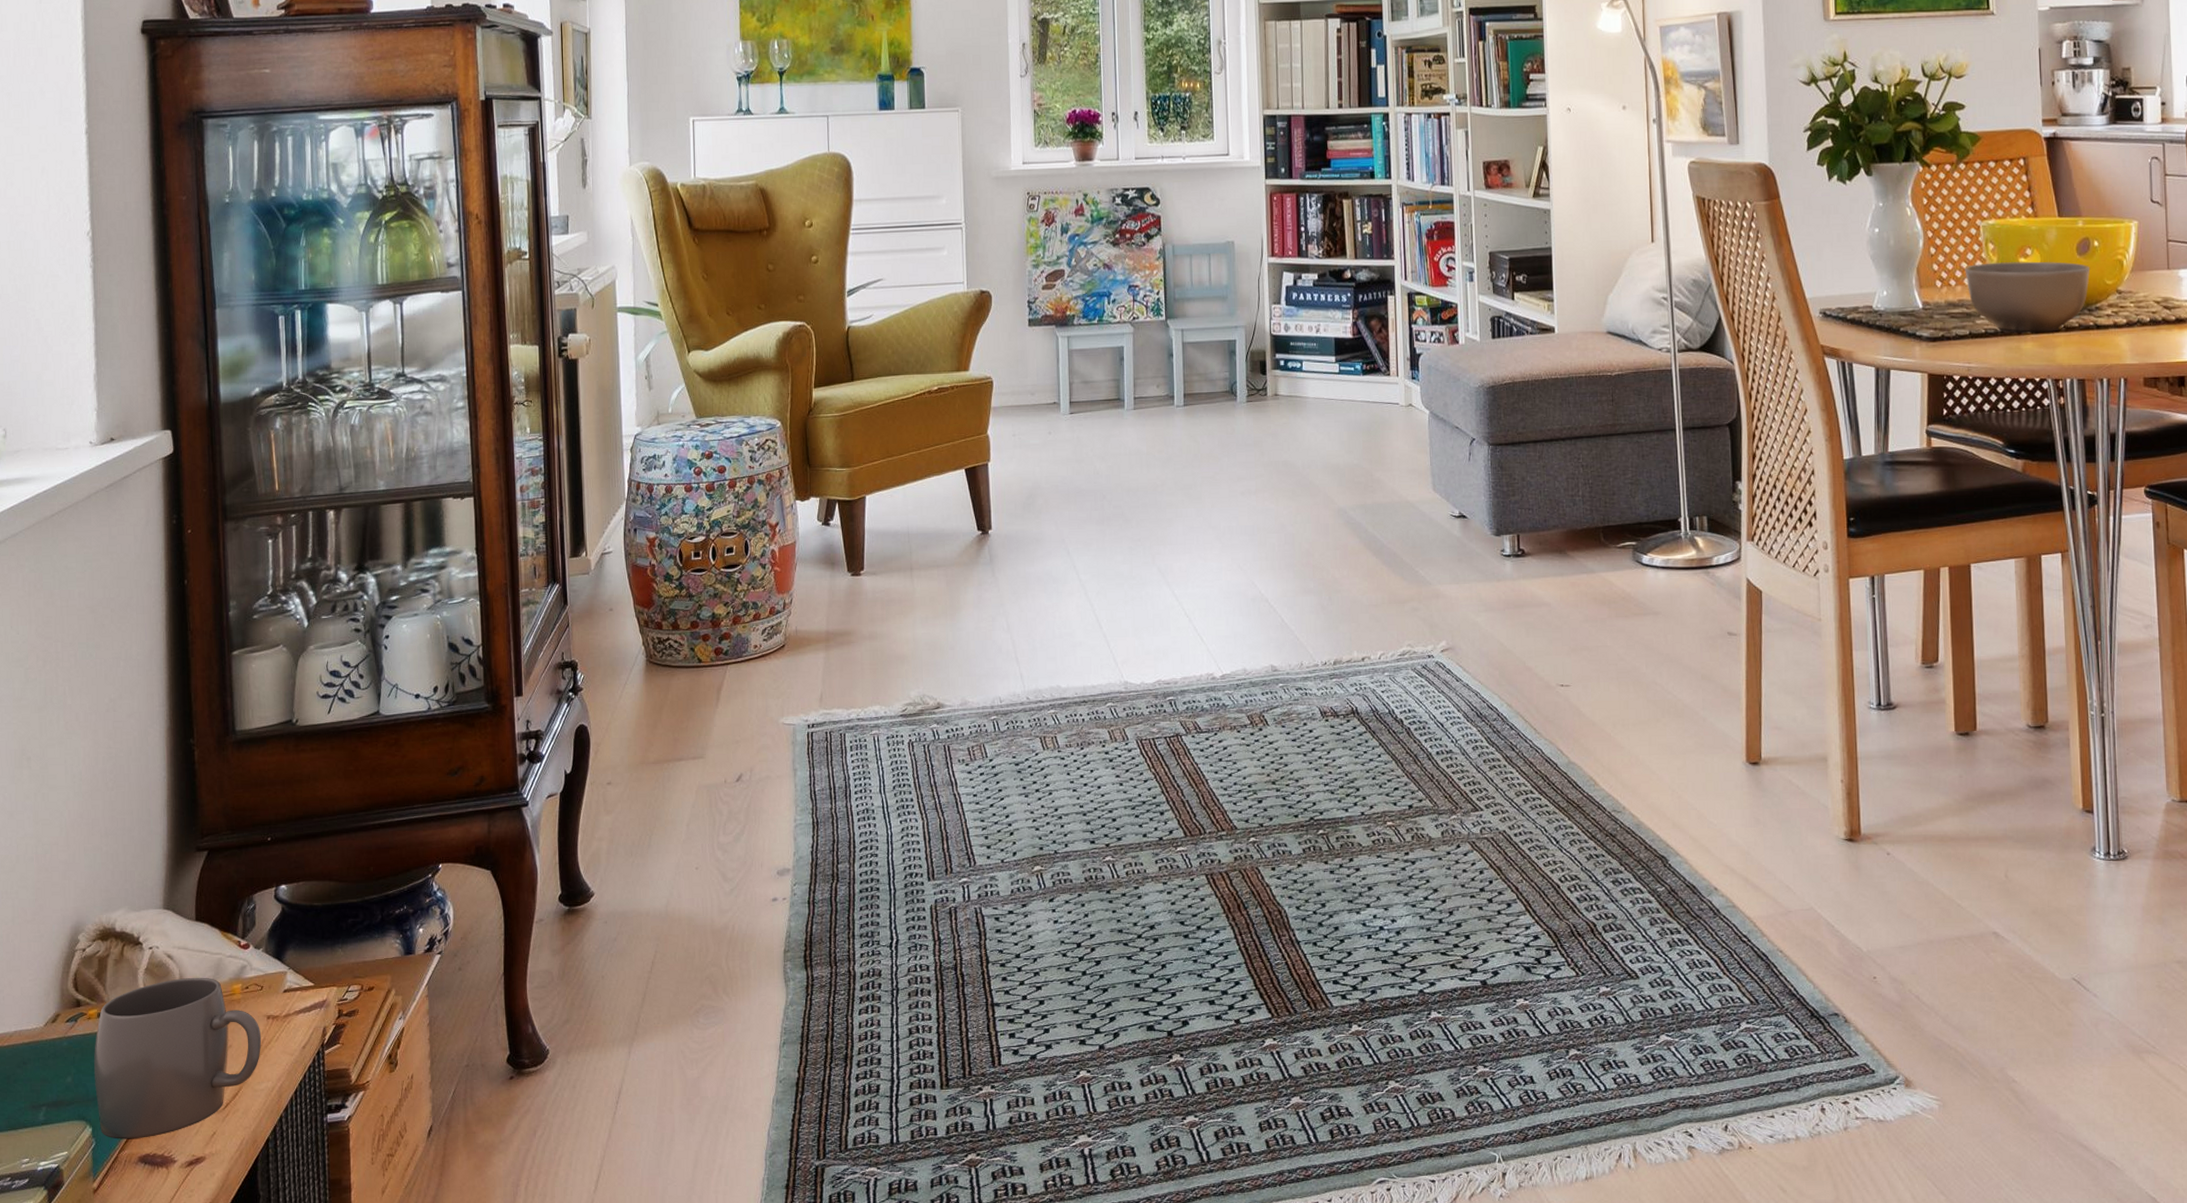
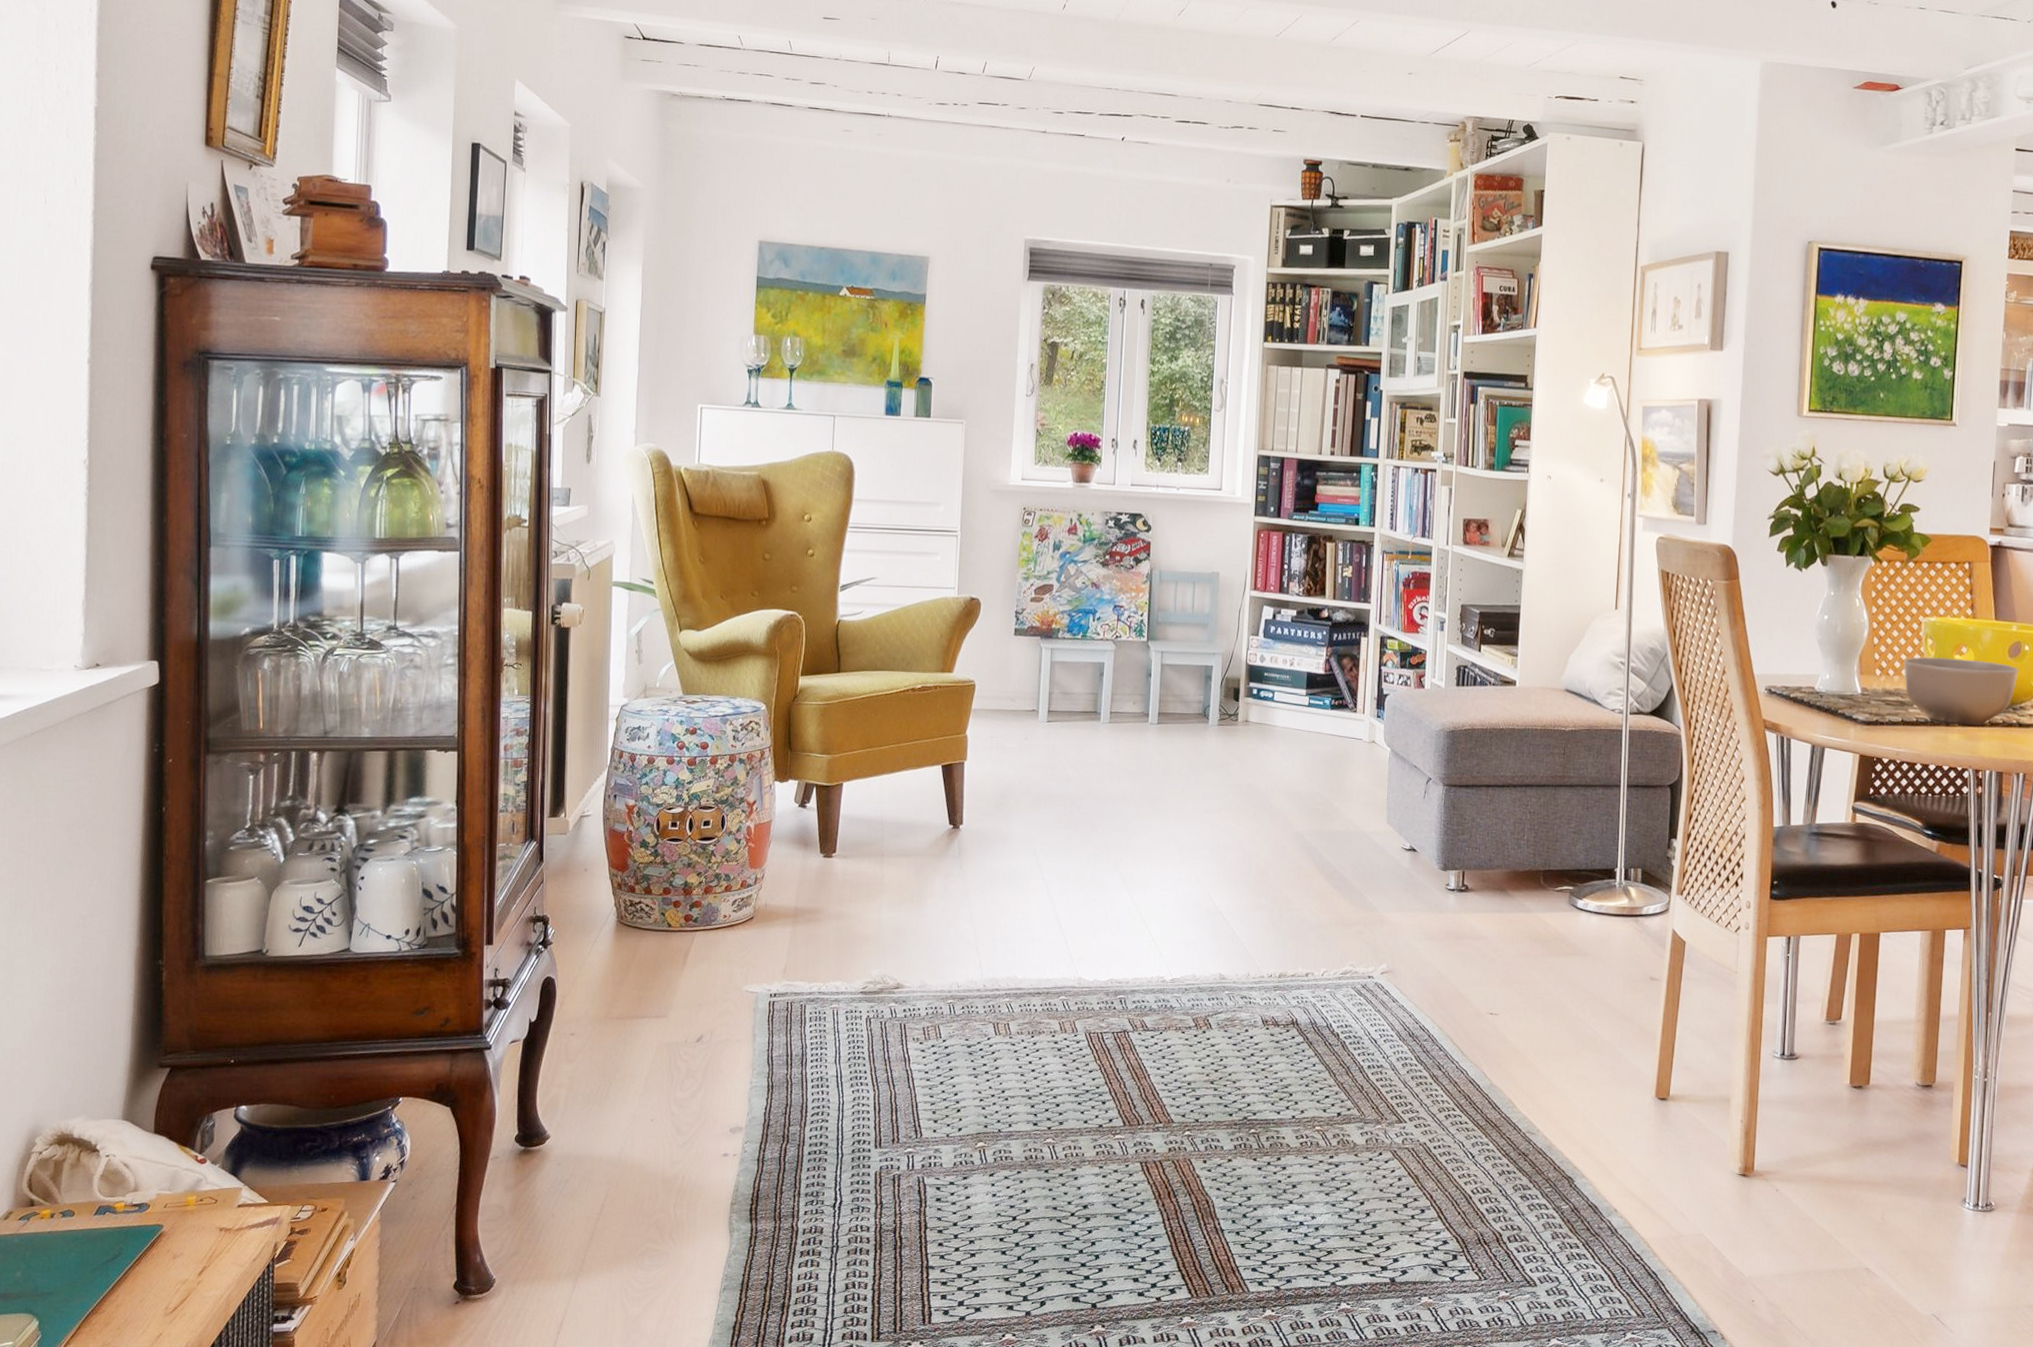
mug: present [93,977,262,1139] -> none [43,1186,213,1335]

